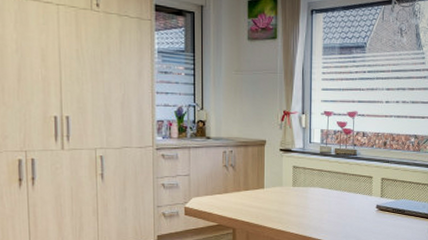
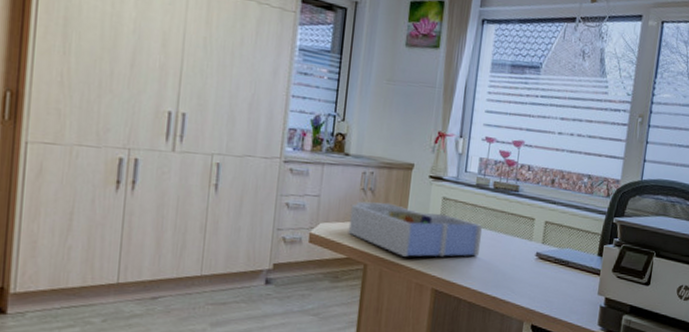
desk organizer: none [216,175,328,219] -> present [348,201,482,257]

